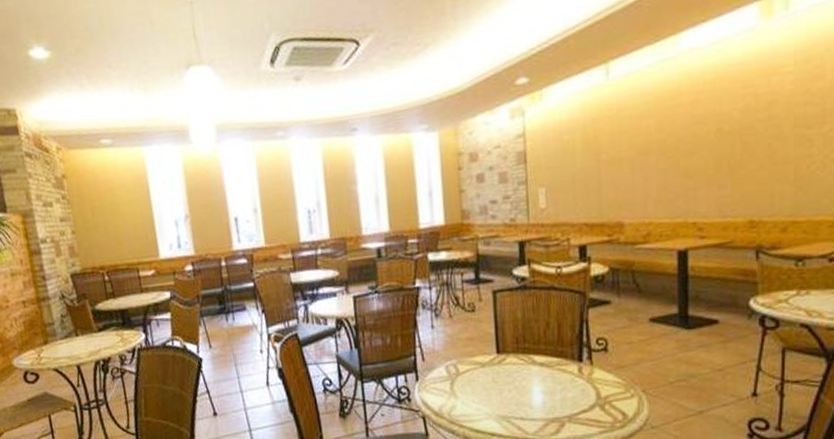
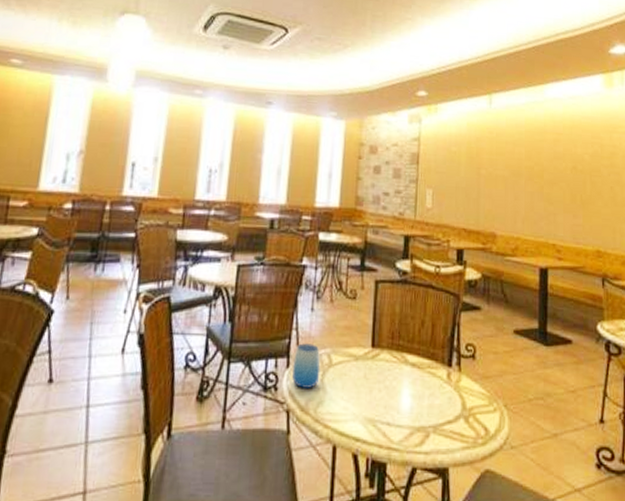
cup: none [421,357,450,397] -> present [292,343,321,388]

